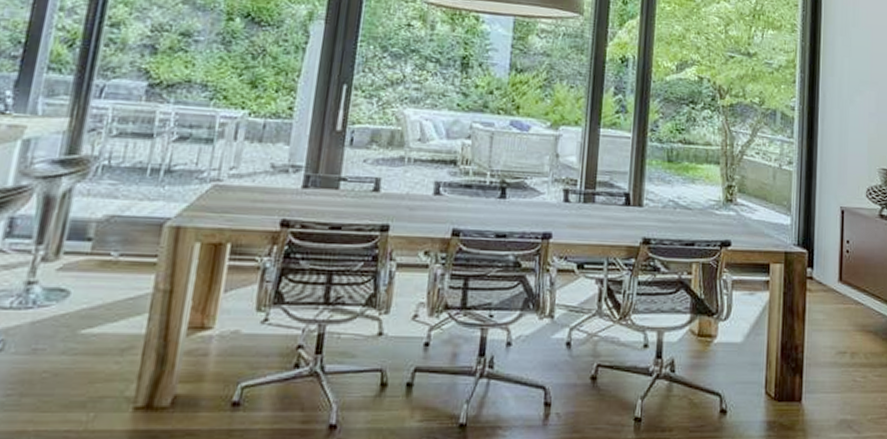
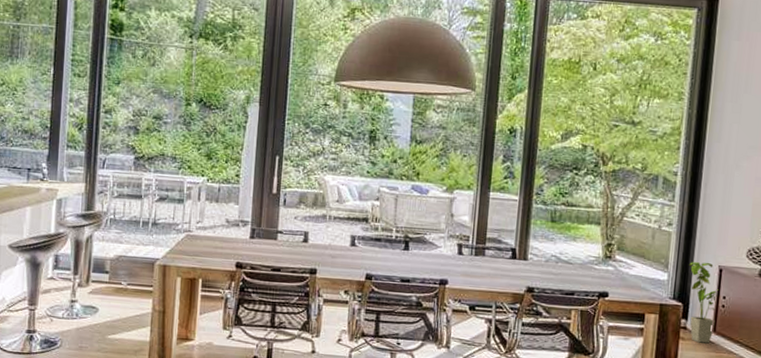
house plant: none [810,203,842,294] -> present [688,262,719,344]

